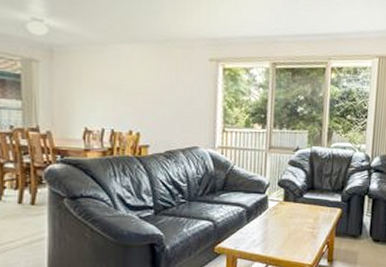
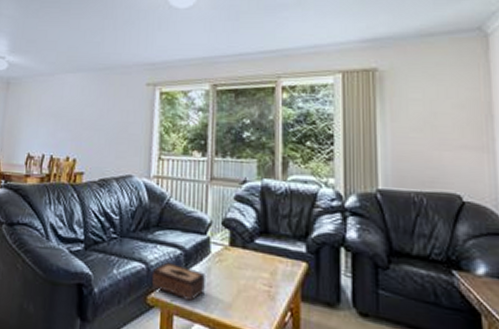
tissue box: none [218,218,265,247] -> present [151,262,207,302]

